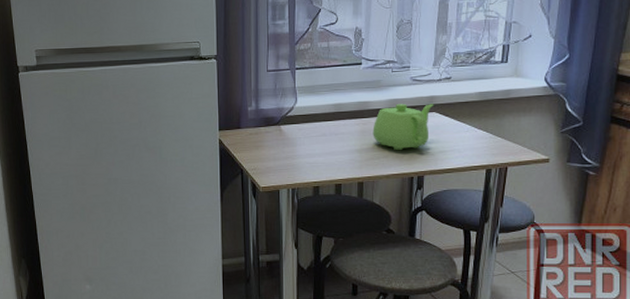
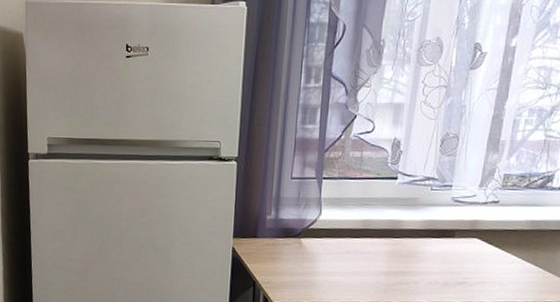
teapot: present [372,103,434,151] -> none [403,225,477,278]

